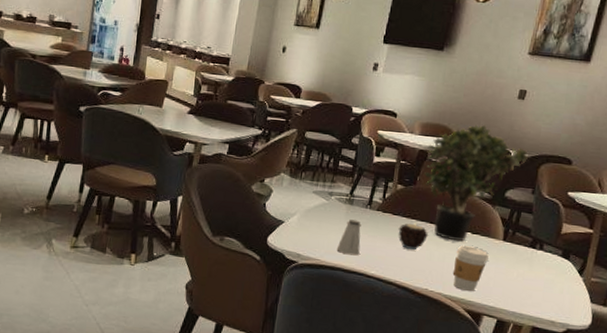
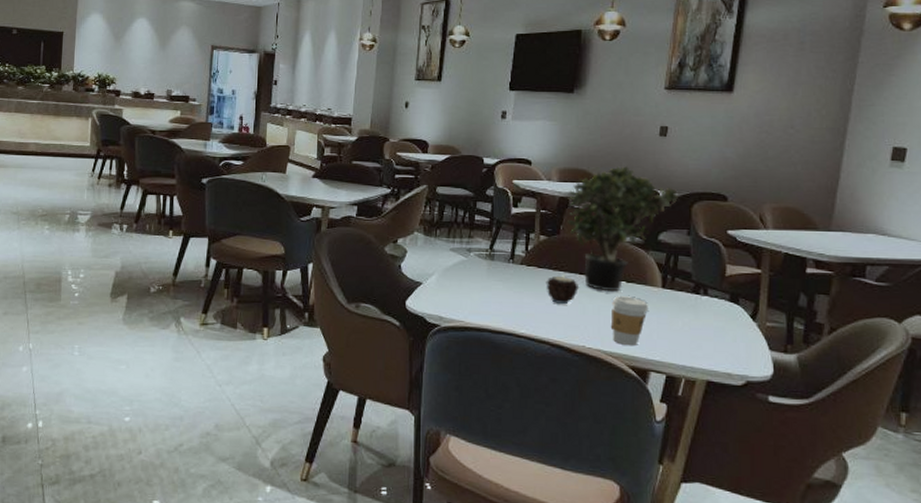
saltshaker: present [336,219,361,256] -> none [481,276,506,315]

